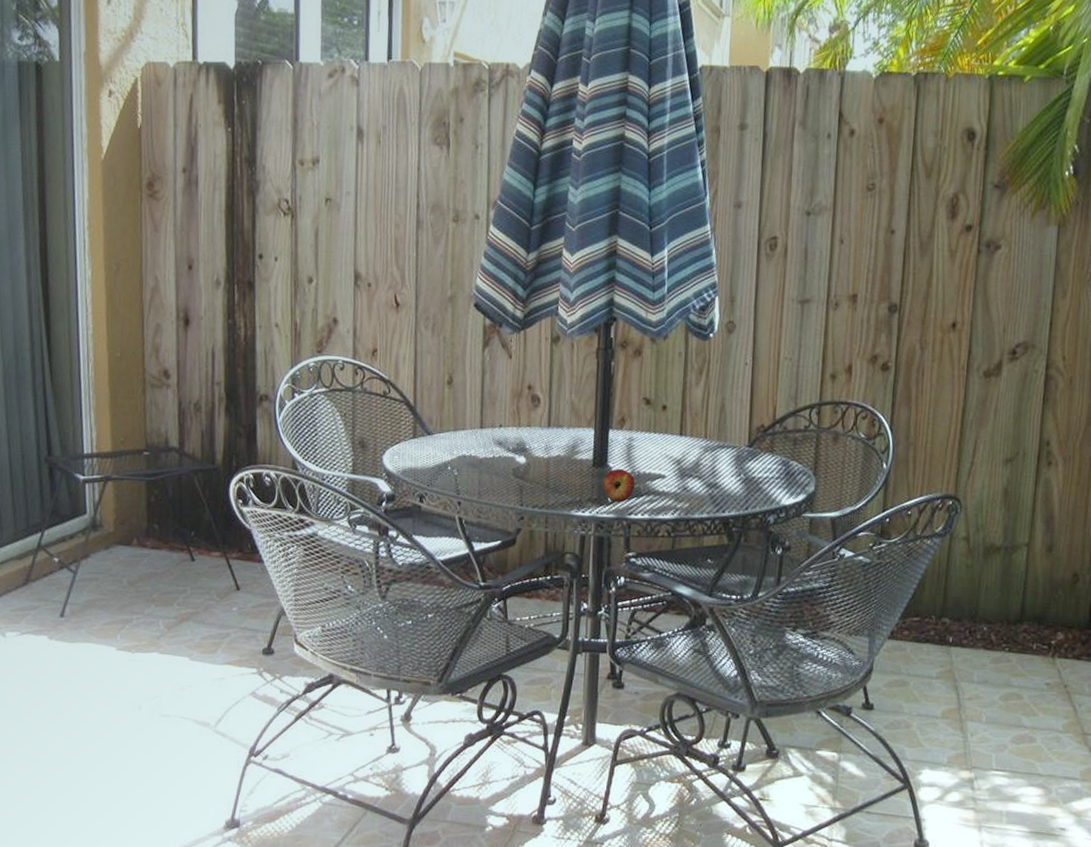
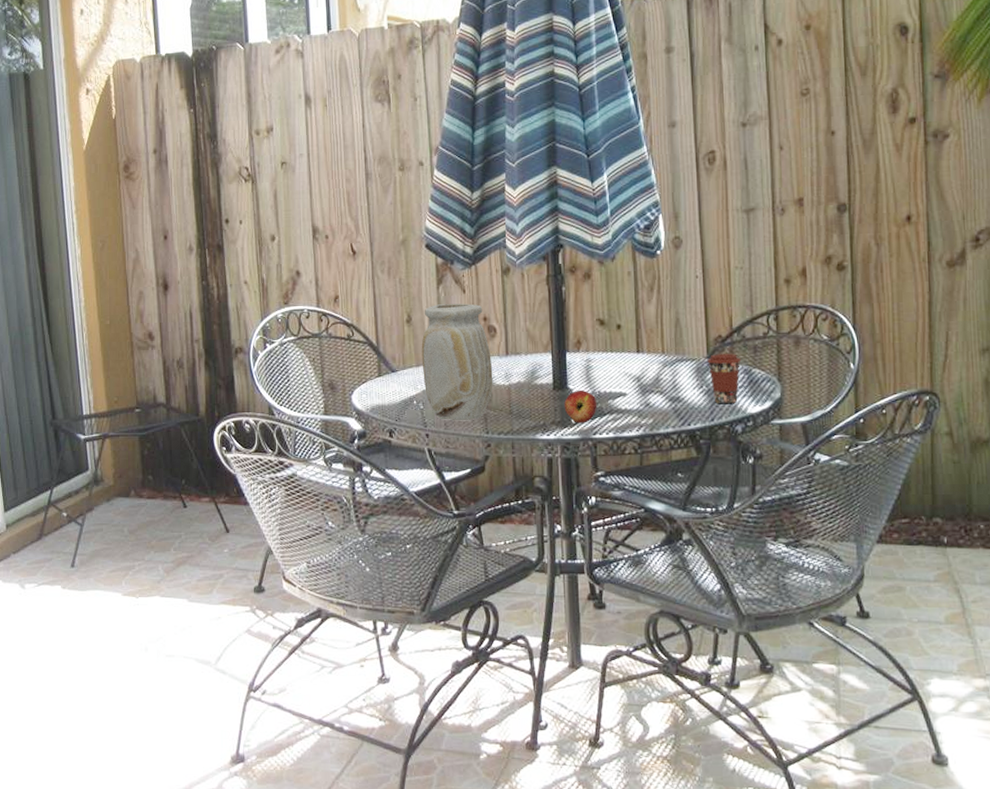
vase: none [460,368,533,492] -> present [421,303,493,421]
coffee cup: none [748,443,781,494] -> present [707,354,742,404]

